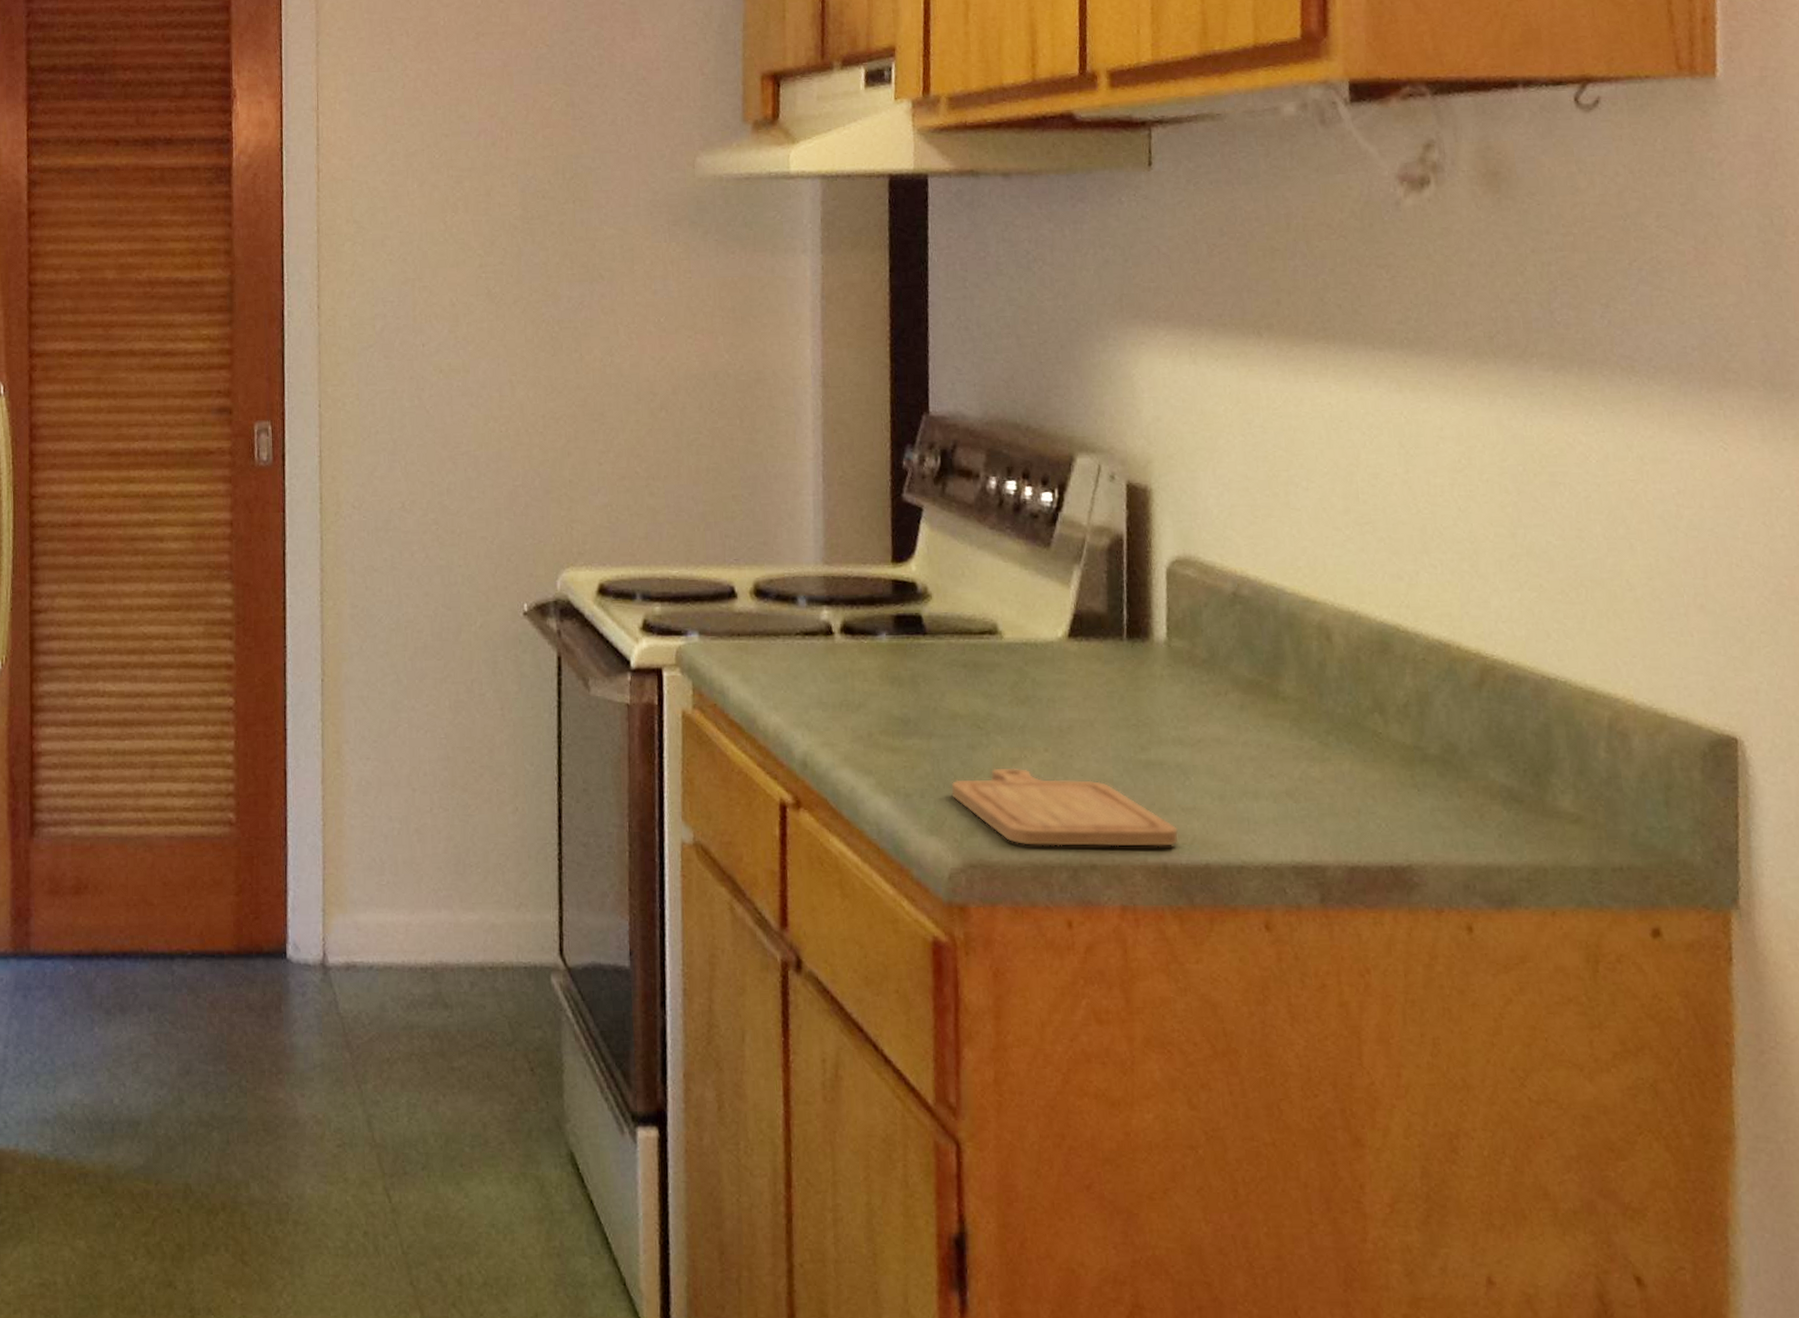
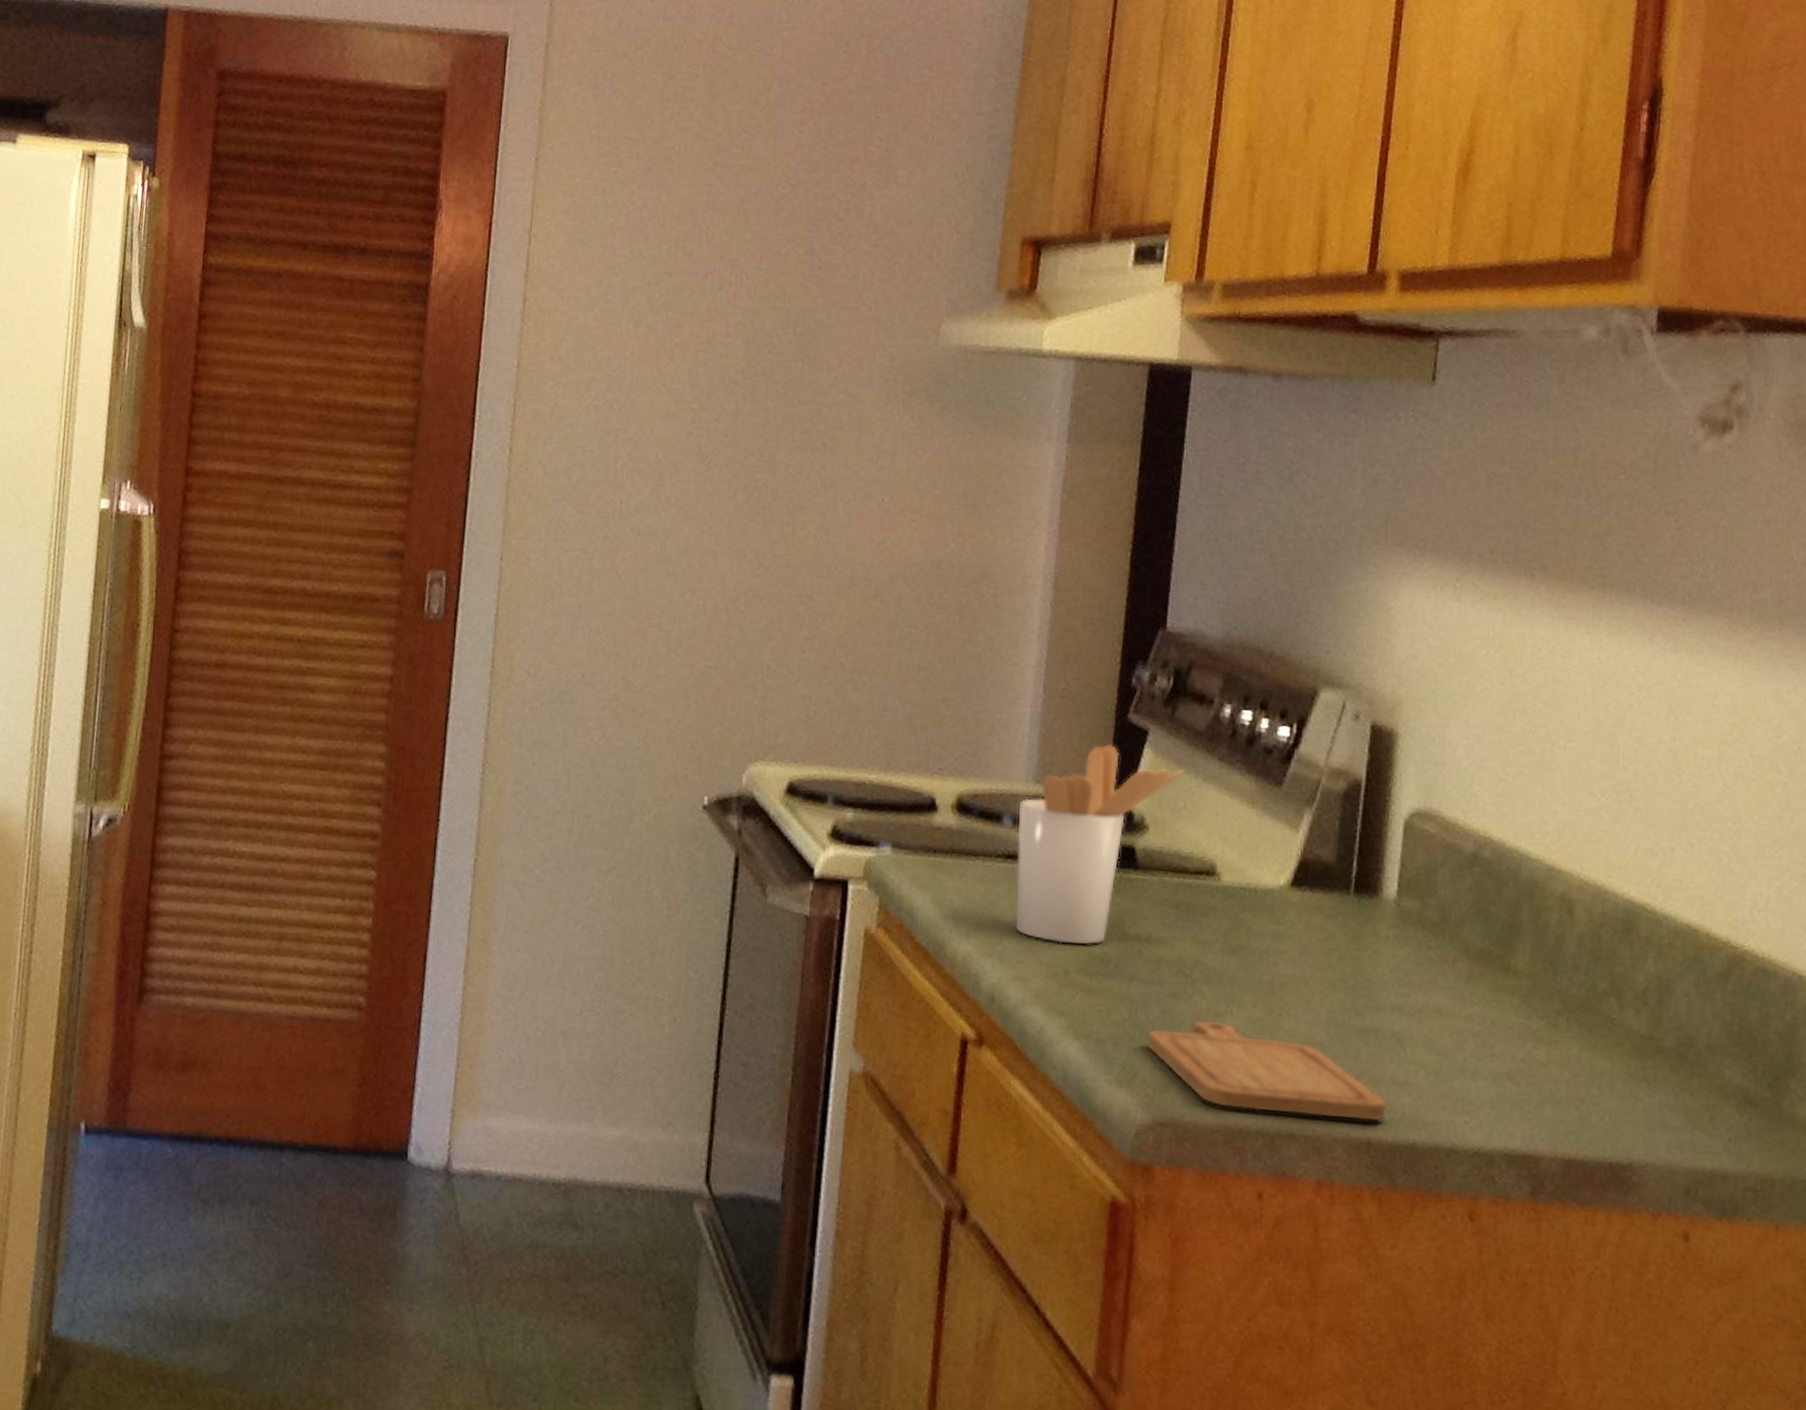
utensil holder: none [812,522,960,709] -> present [1015,743,1185,945]

